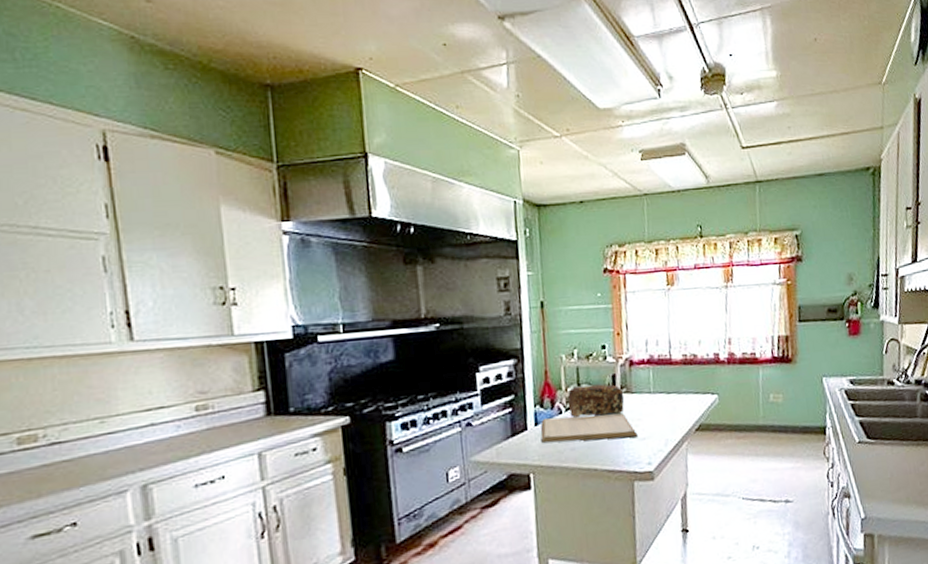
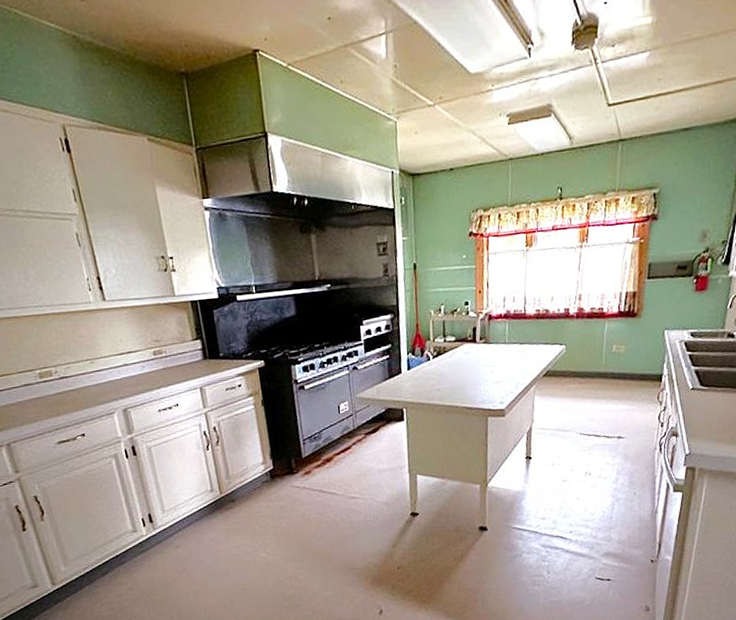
chopping board: present [540,413,638,444] -> none [412,360,493,385]
bread loaf: present [567,384,625,417] -> none [434,335,483,363]

